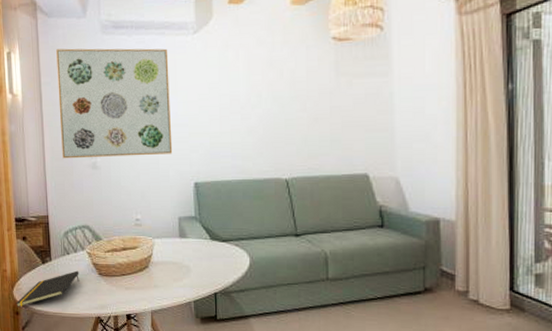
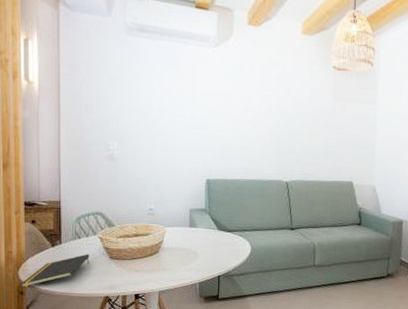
wall art: present [56,48,173,159] -> none [78,43,190,152]

